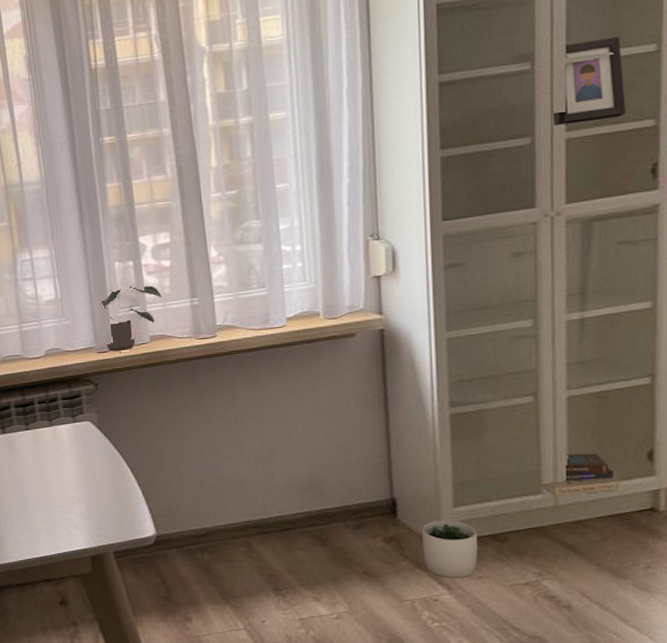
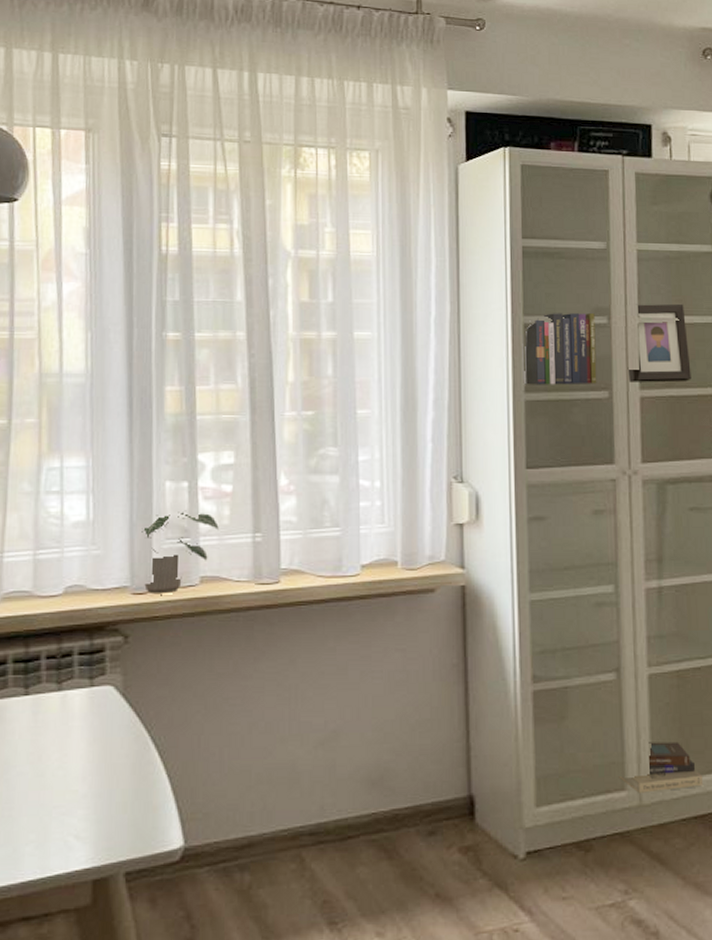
planter: present [422,519,478,579] -> none [502,823,562,901]
books: none [437,61,518,142] -> present [522,313,597,385]

